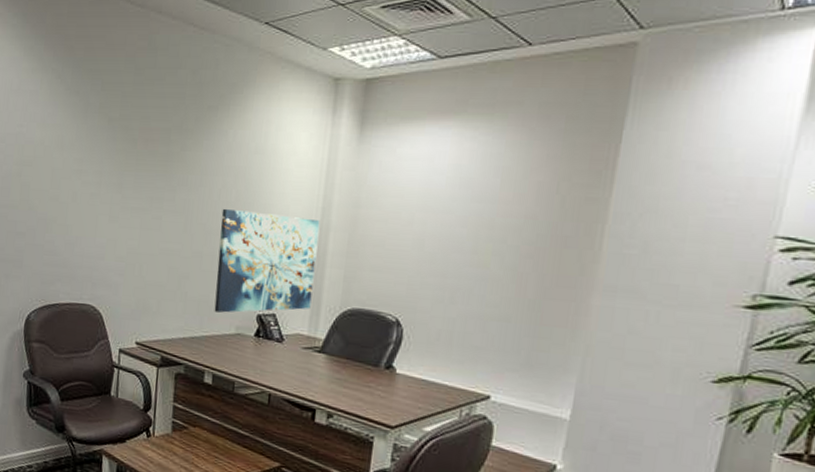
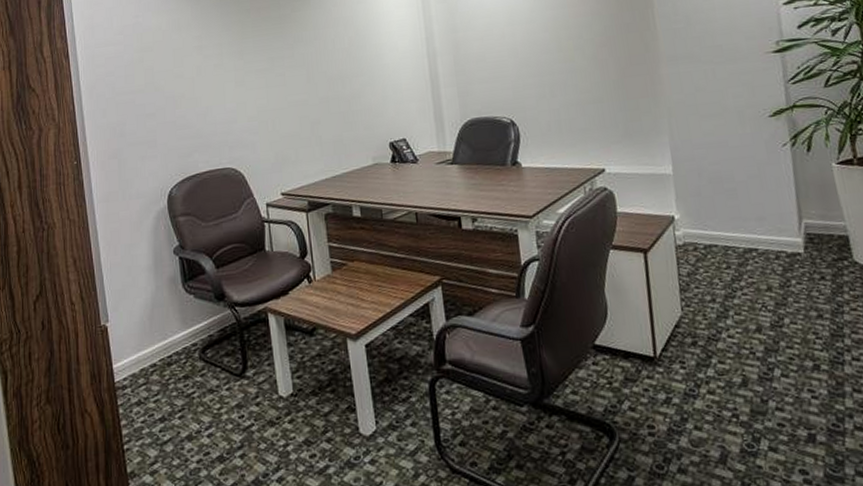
wall art: present [214,208,320,313] -> none [338,49,435,149]

